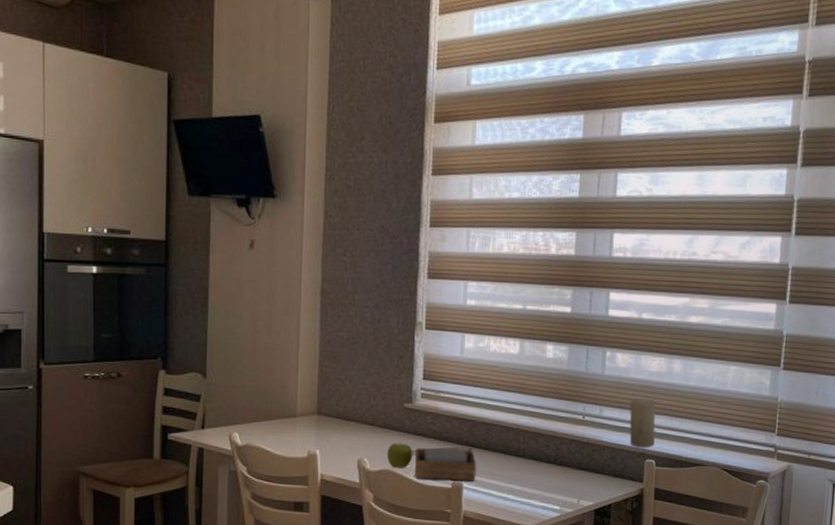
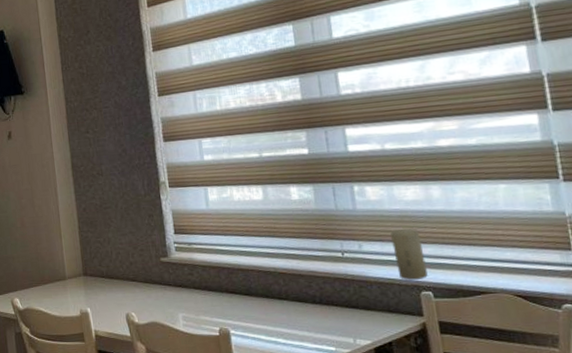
fruit: present [386,443,413,469] -> none [151,295,177,320]
napkin holder: present [414,447,477,481] -> none [177,296,242,329]

